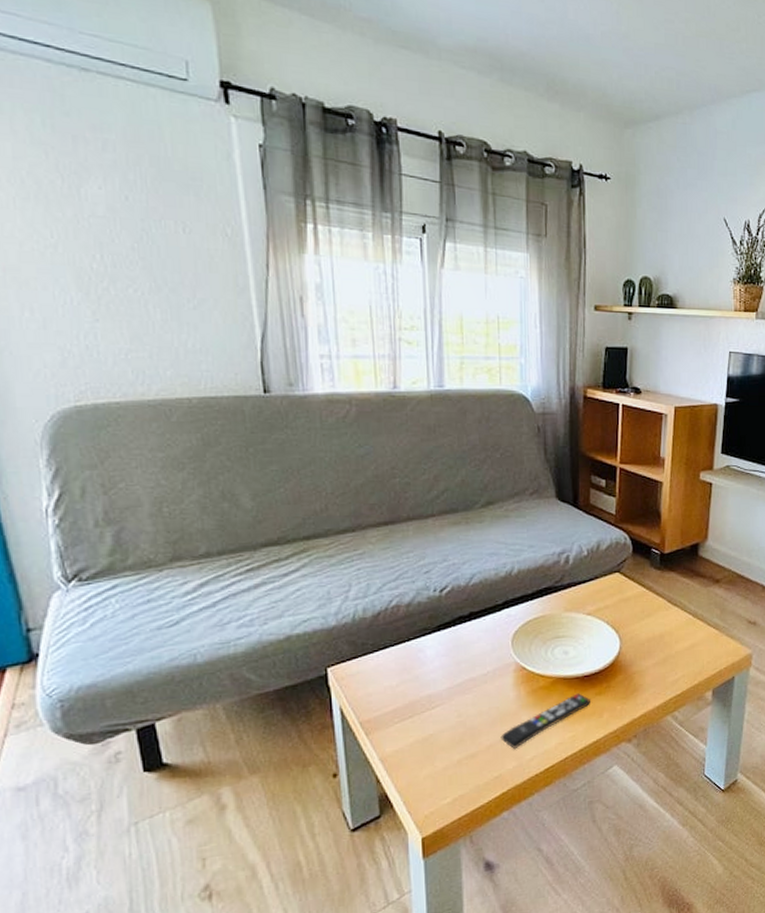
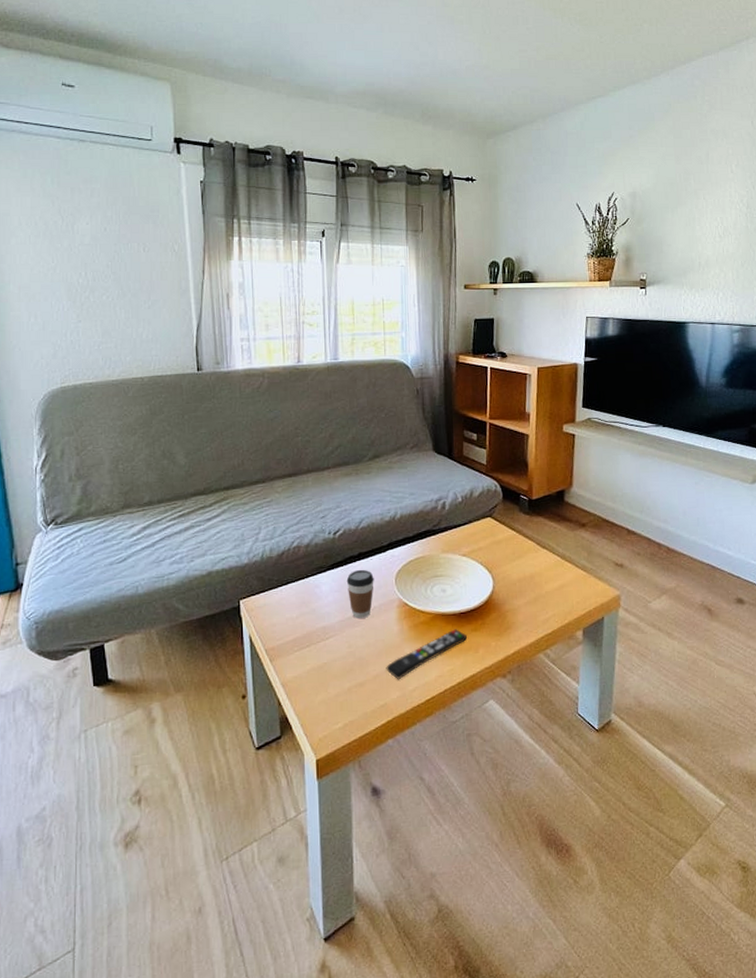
coffee cup: none [455,630,488,685] -> present [346,569,374,618]

